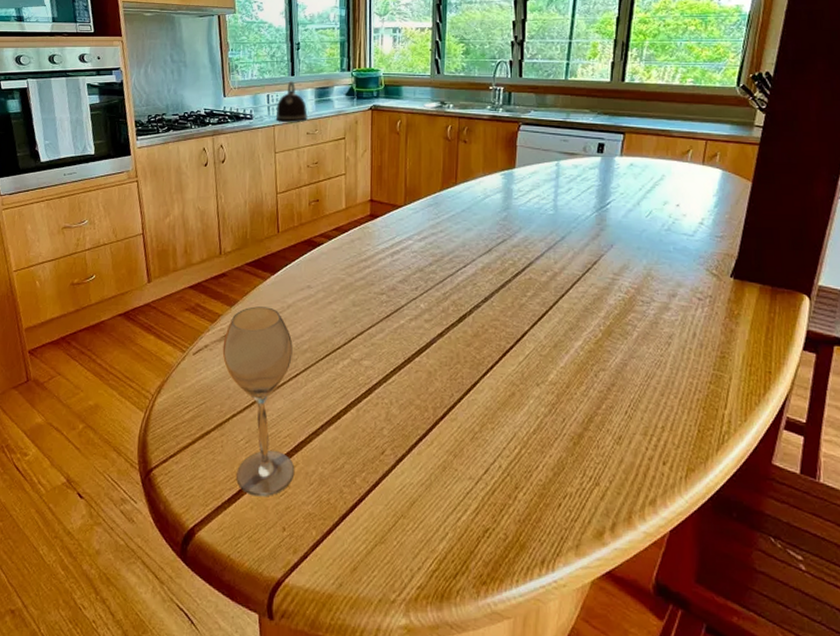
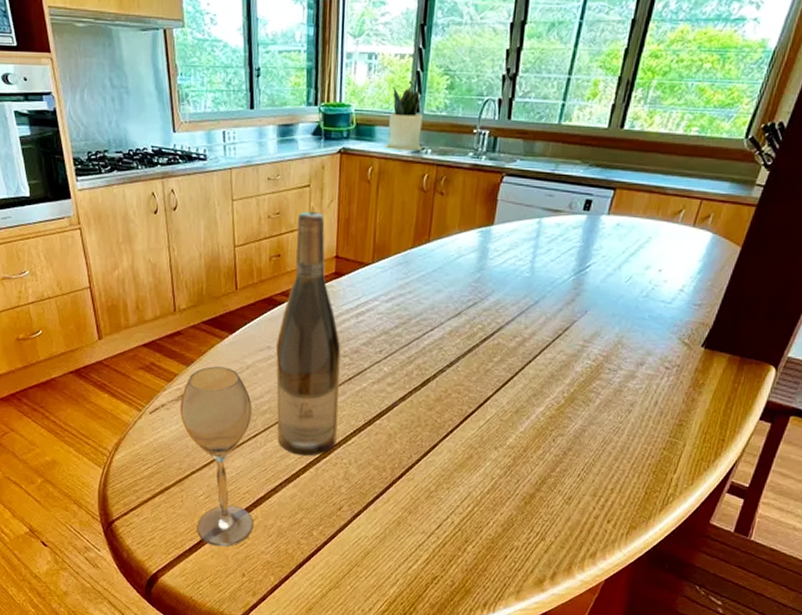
kettle: present [275,80,308,122] -> none [232,114,269,165]
wine bottle: none [315,161,378,396] -> present [275,212,341,456]
planter: none [410,53,446,108] -> present [383,86,424,153]

